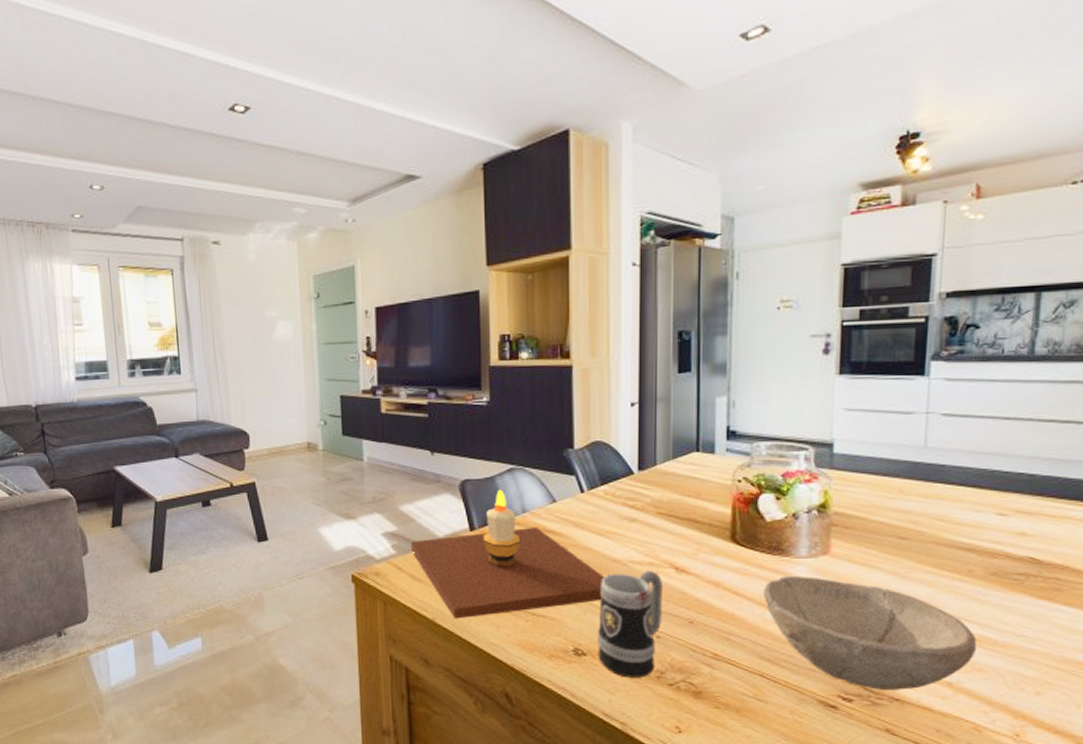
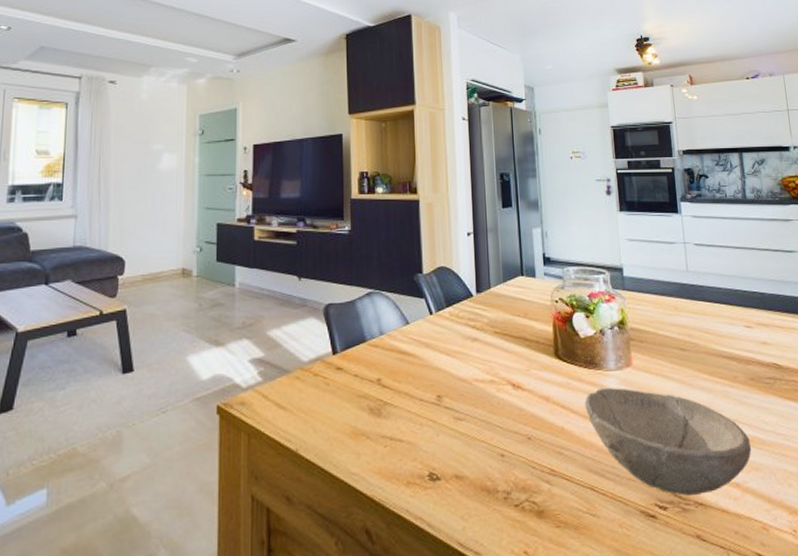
candle: present [410,489,604,619] -> none [276,312,453,449]
mug: present [598,569,664,678] -> none [449,387,505,501]

